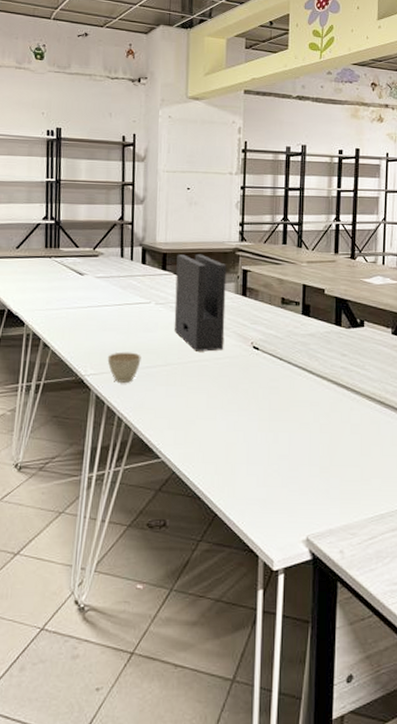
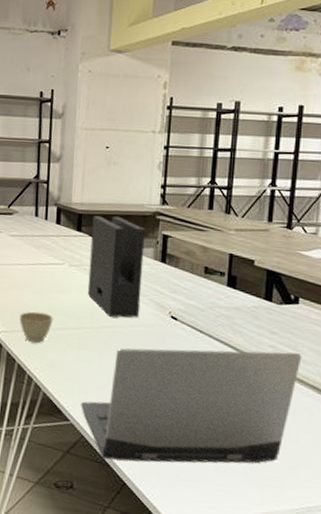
laptop computer: none [171,372,369,493] -> present [81,348,302,464]

